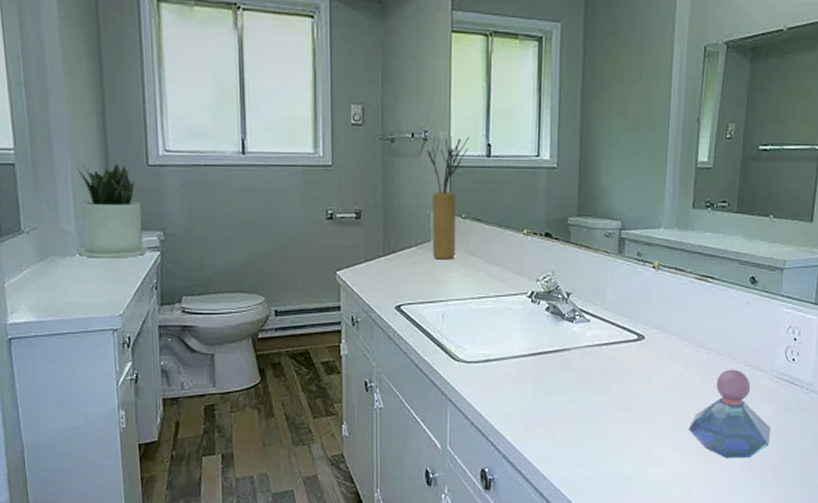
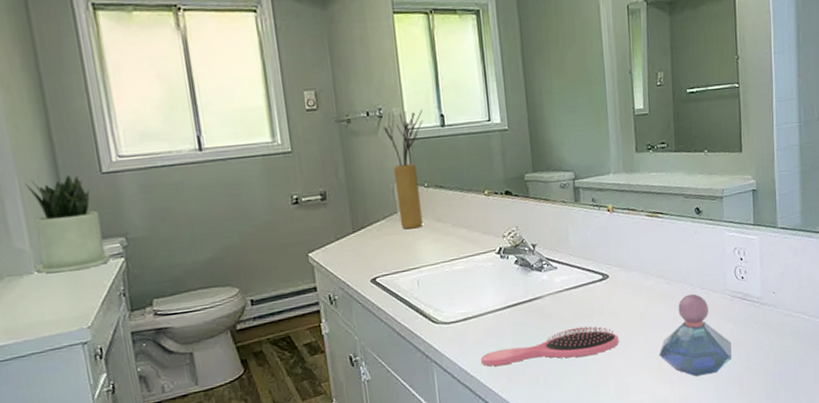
hairbrush: none [497,386,646,417] -> present [480,326,619,367]

